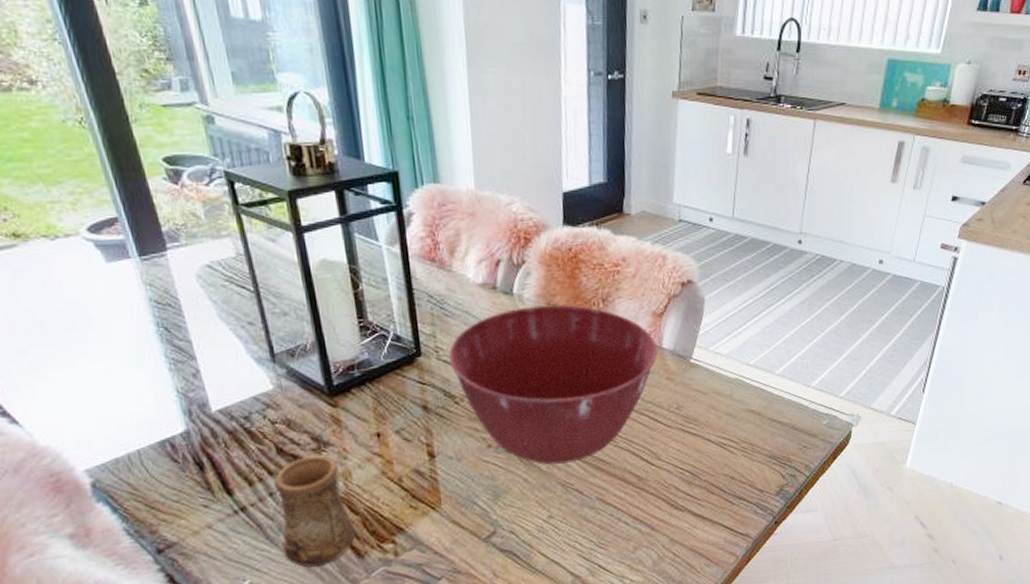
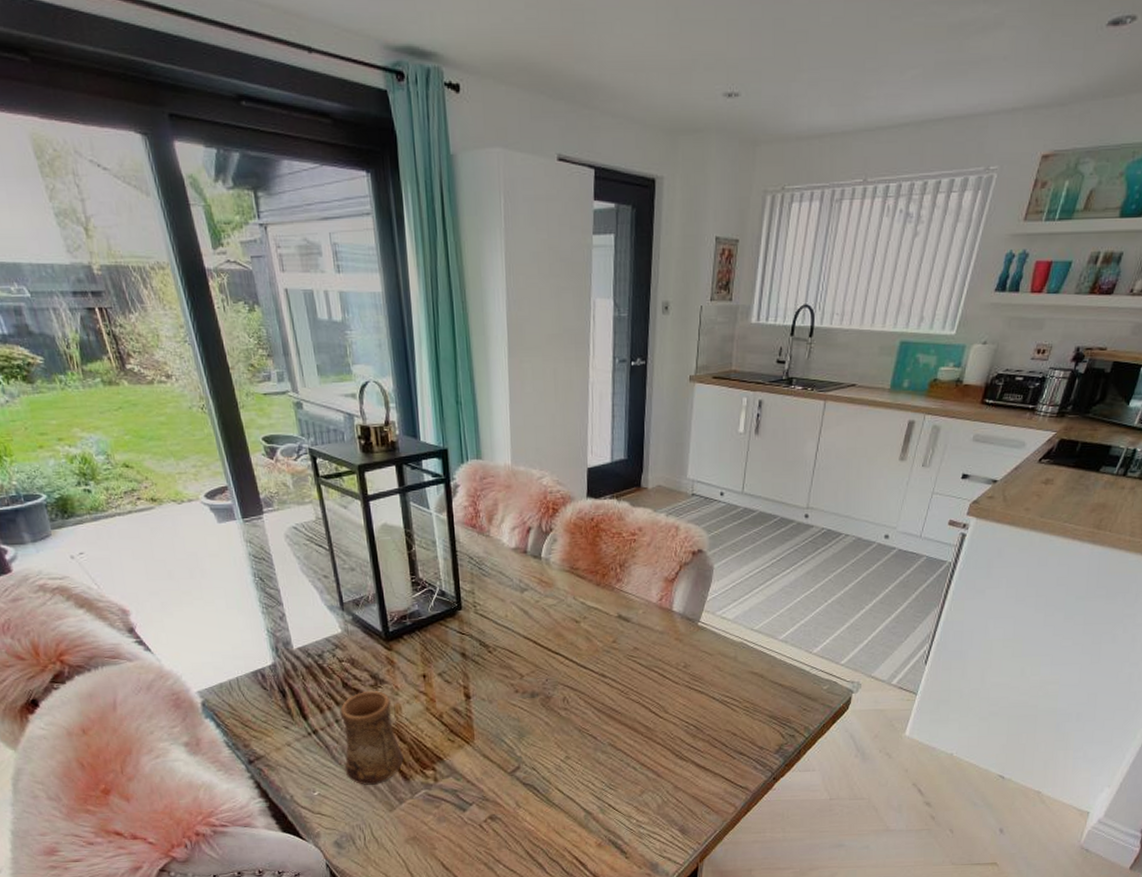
mixing bowl: present [448,304,658,465] -> none [484,568,669,711]

